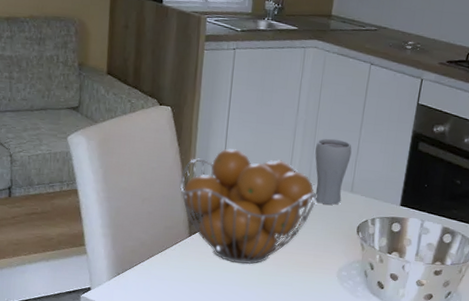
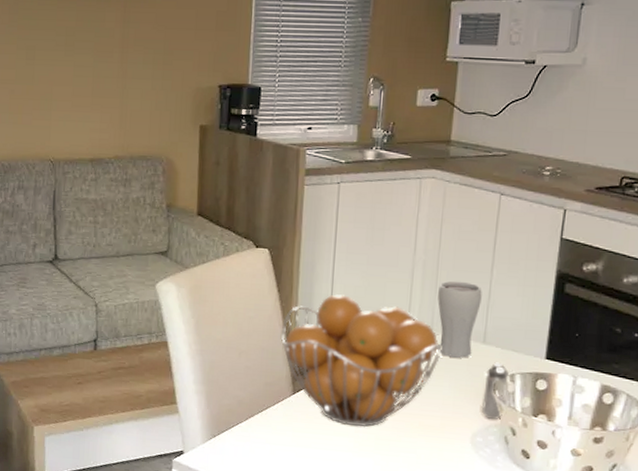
shaker: none [347,208,371,257] -> present [481,362,510,420]

